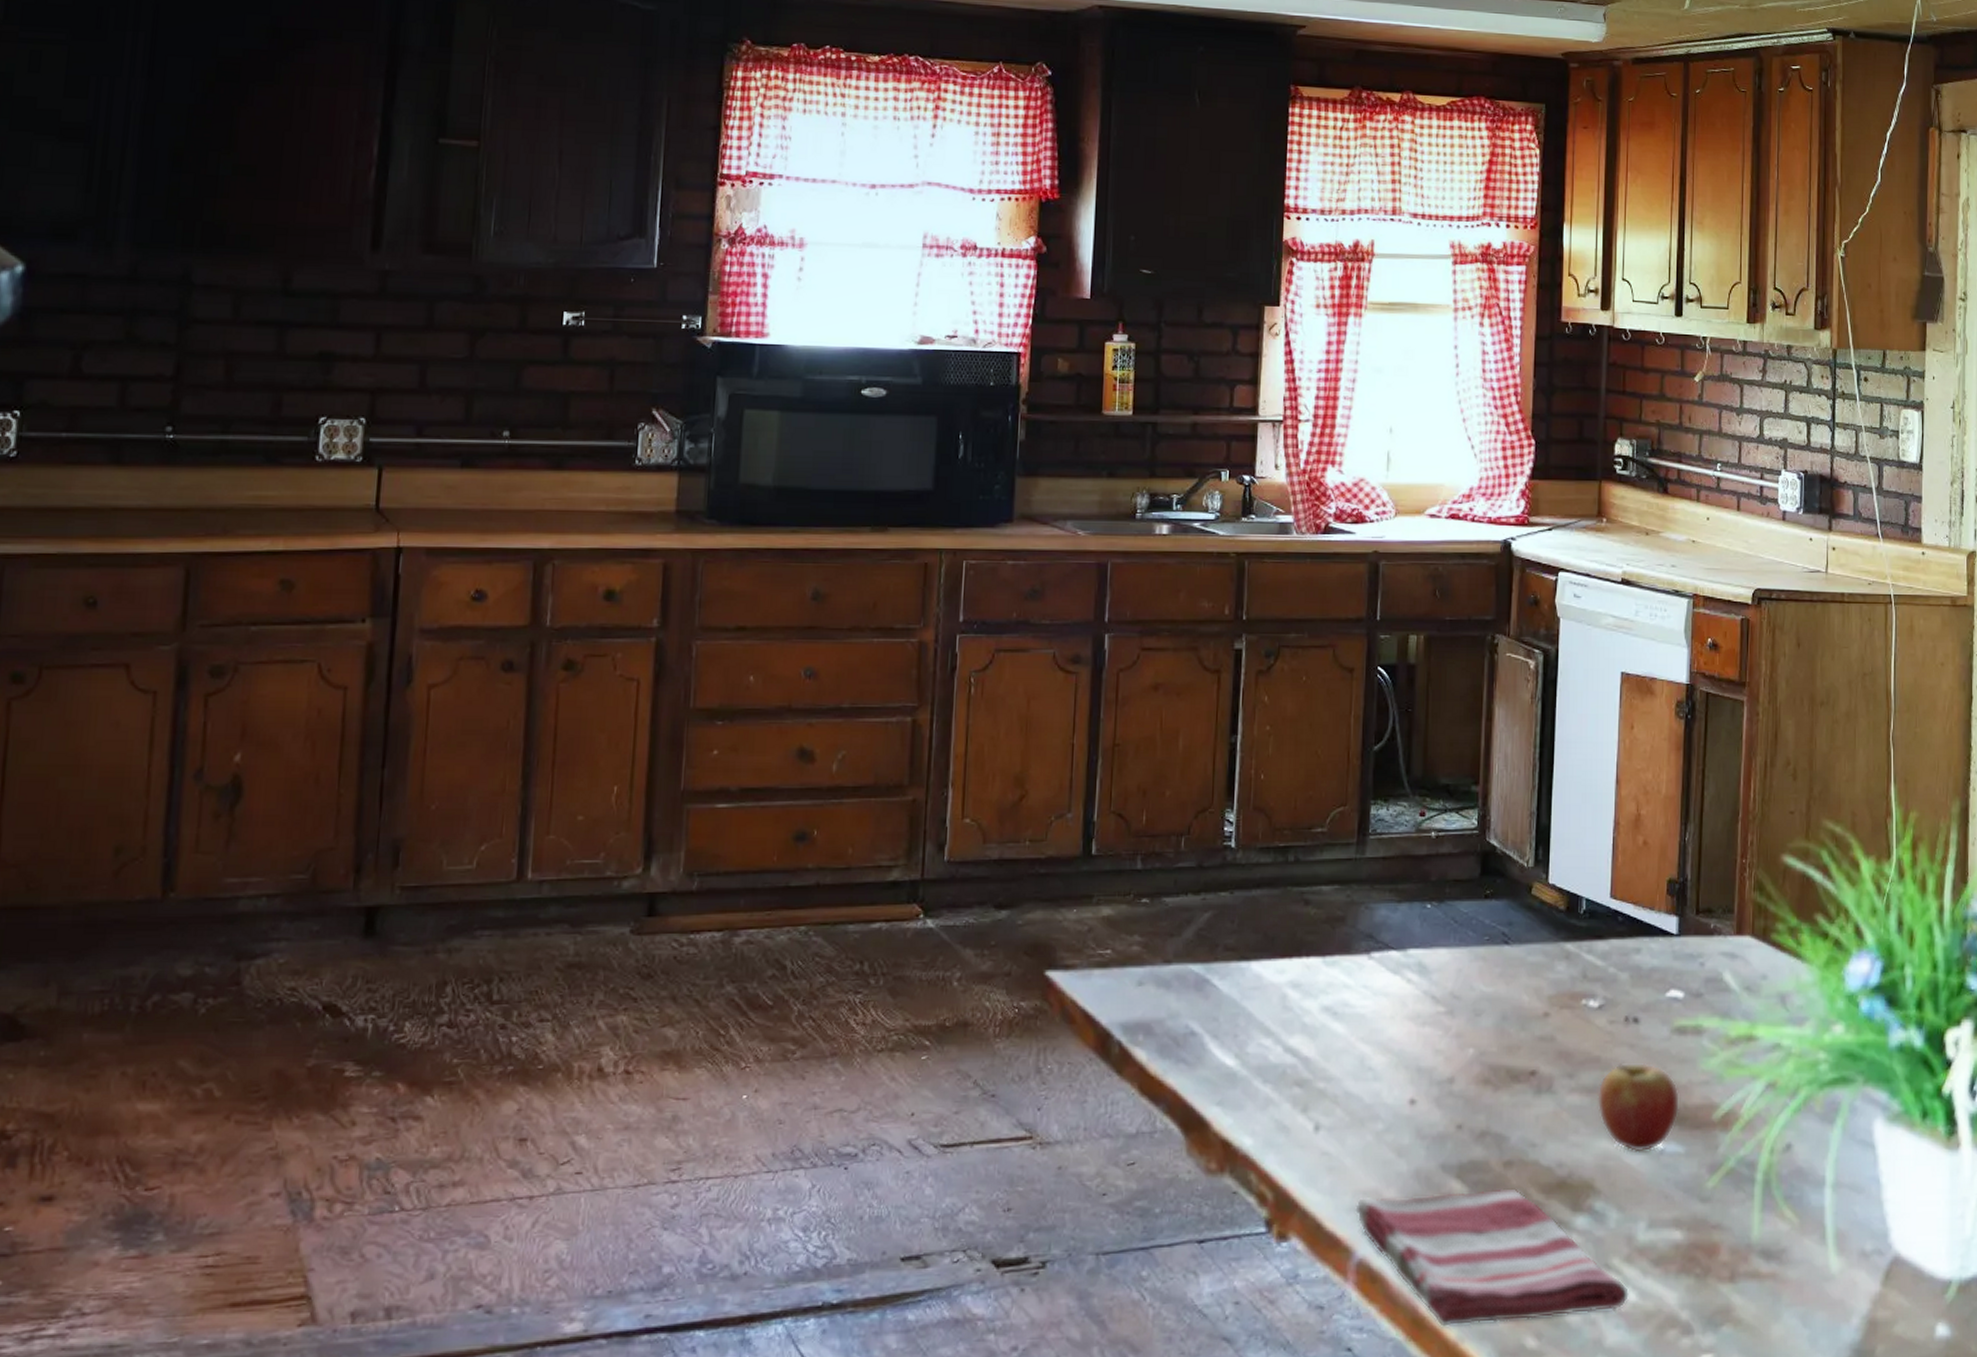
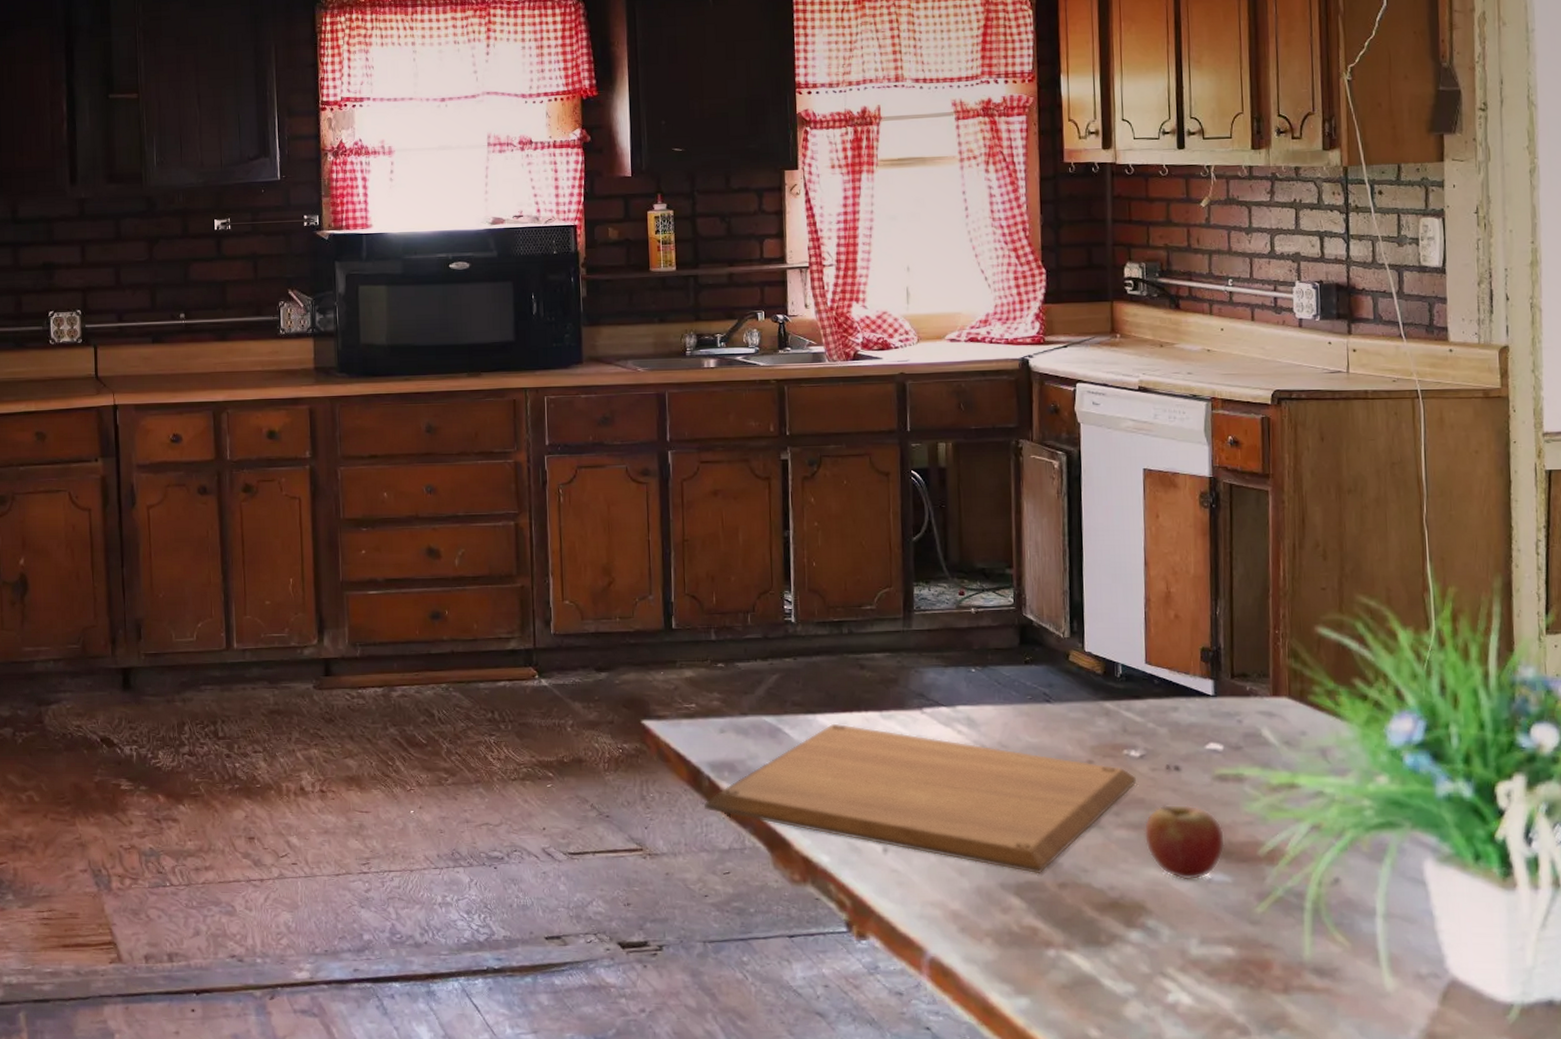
chopping board: none [1112,972,1593,1152] -> present [704,723,1136,874]
dish towel: present [1355,1187,1630,1328] -> none [925,904,1186,1017]

